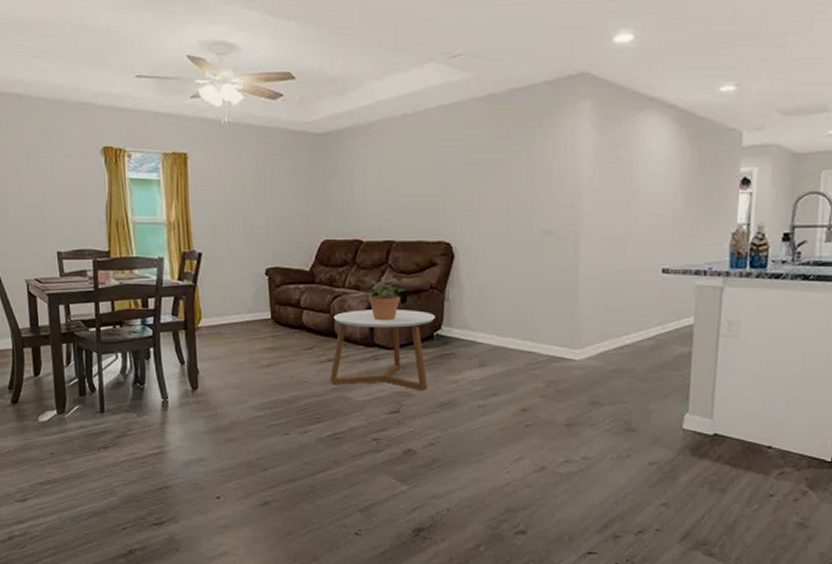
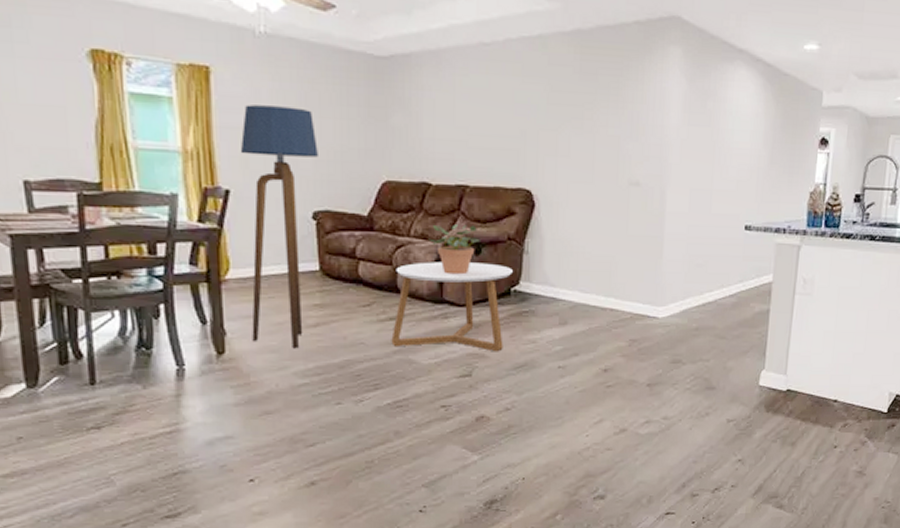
floor lamp: none [209,182,270,386] -> present [240,104,318,349]

